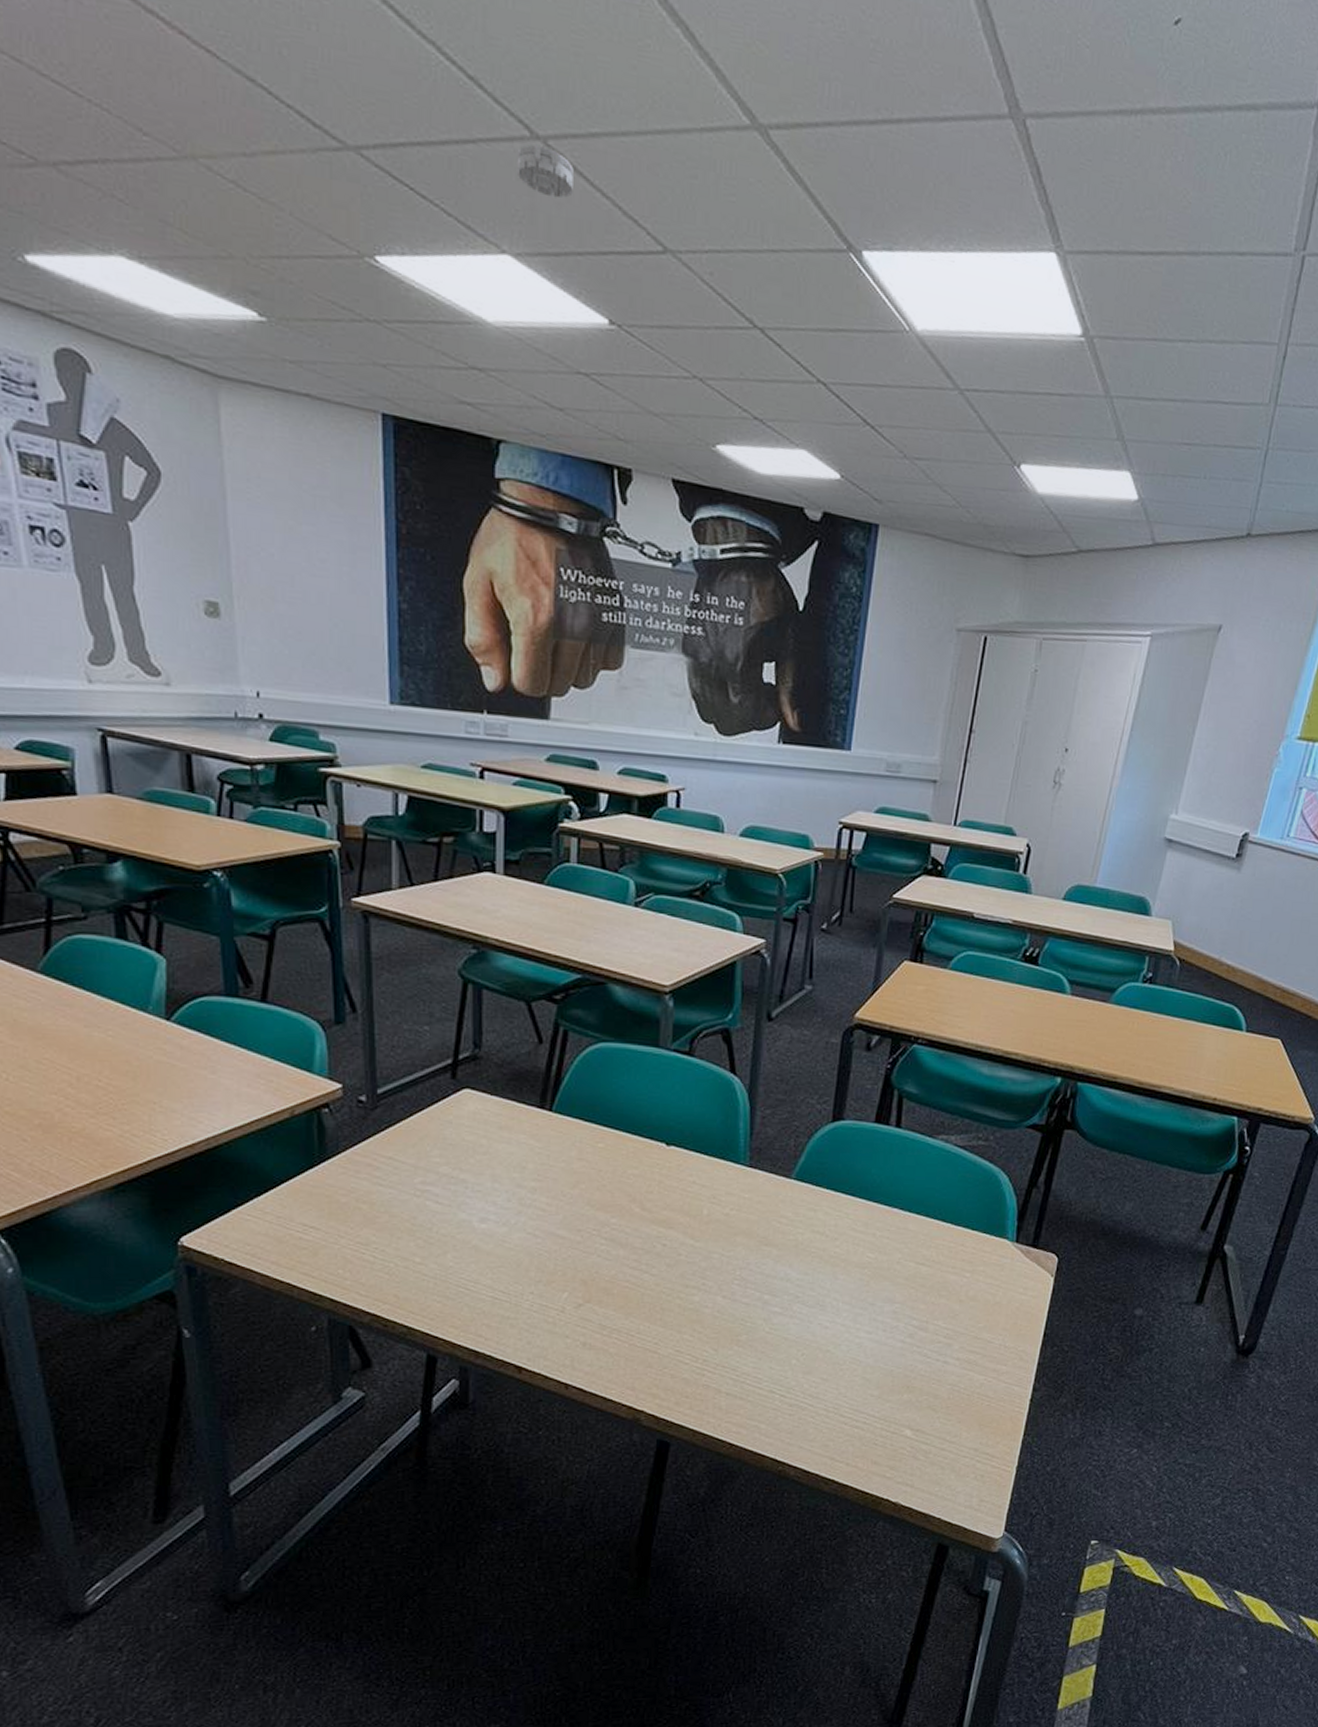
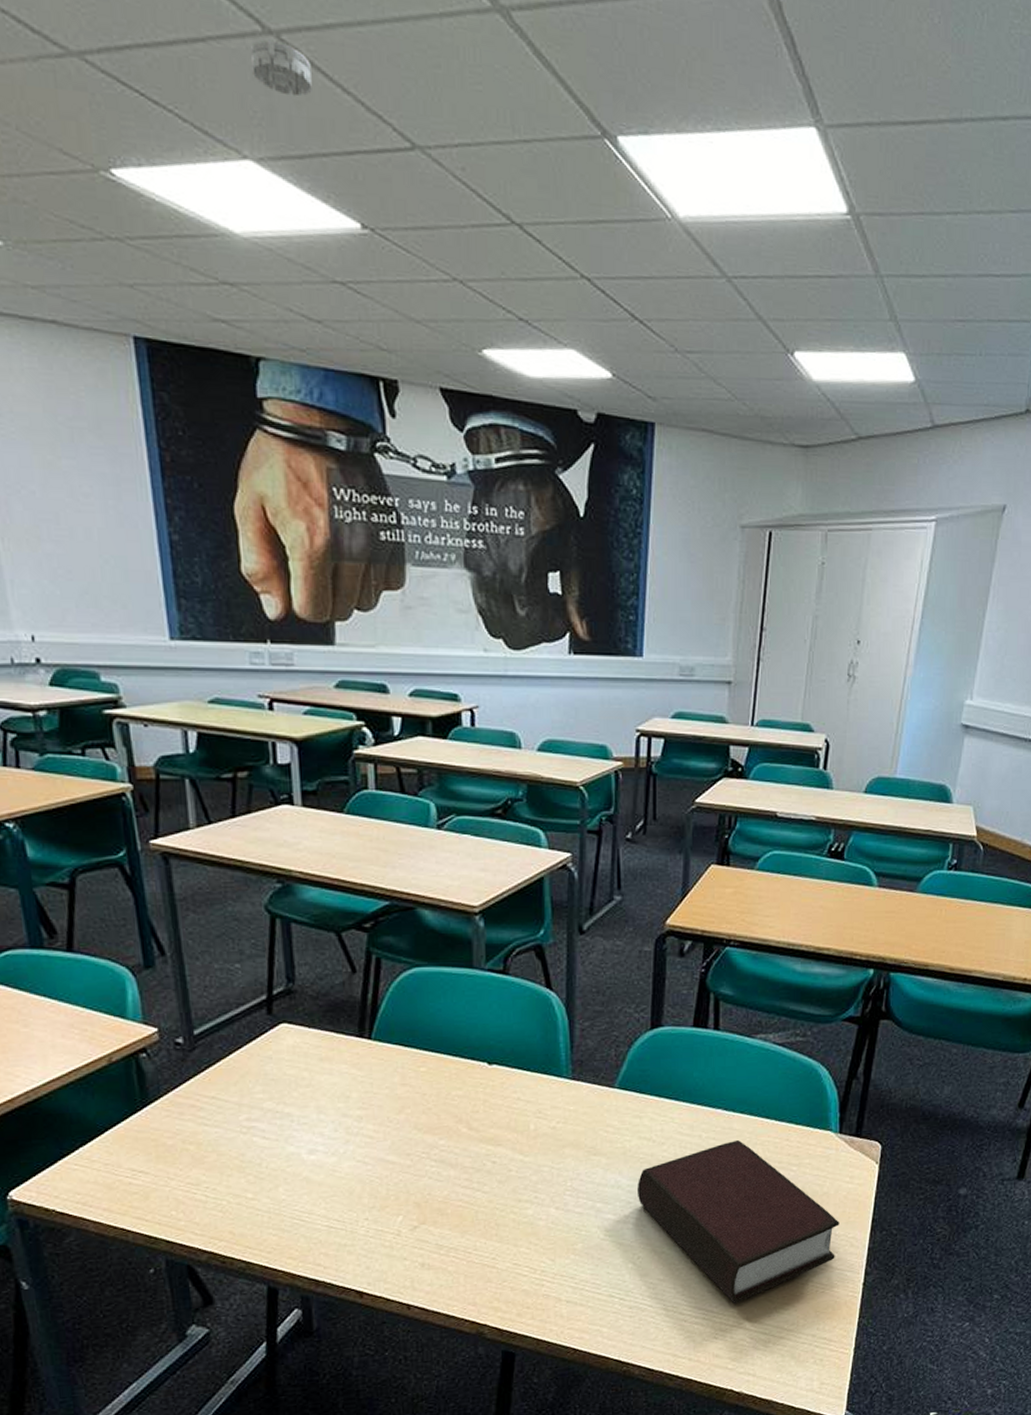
bible: none [806,1242,1010,1411] -> present [638,1140,839,1305]

